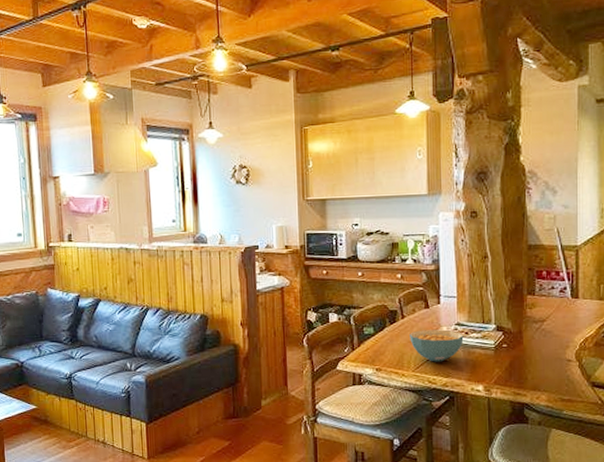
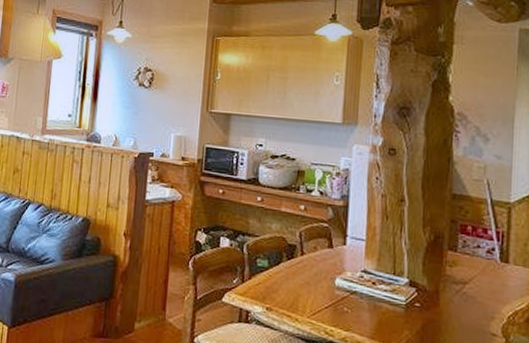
cereal bowl: present [410,329,464,362] -> none [308,271,370,312]

